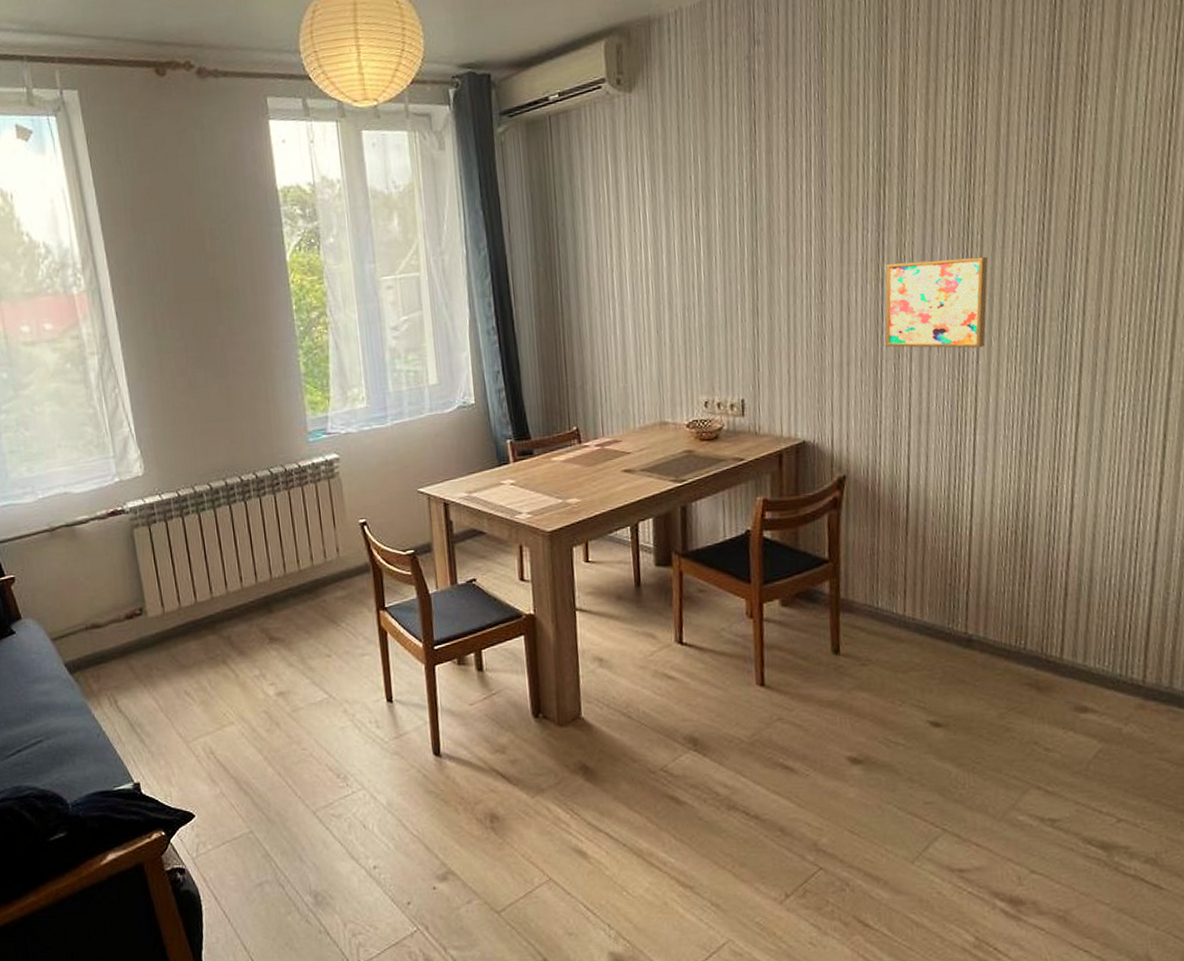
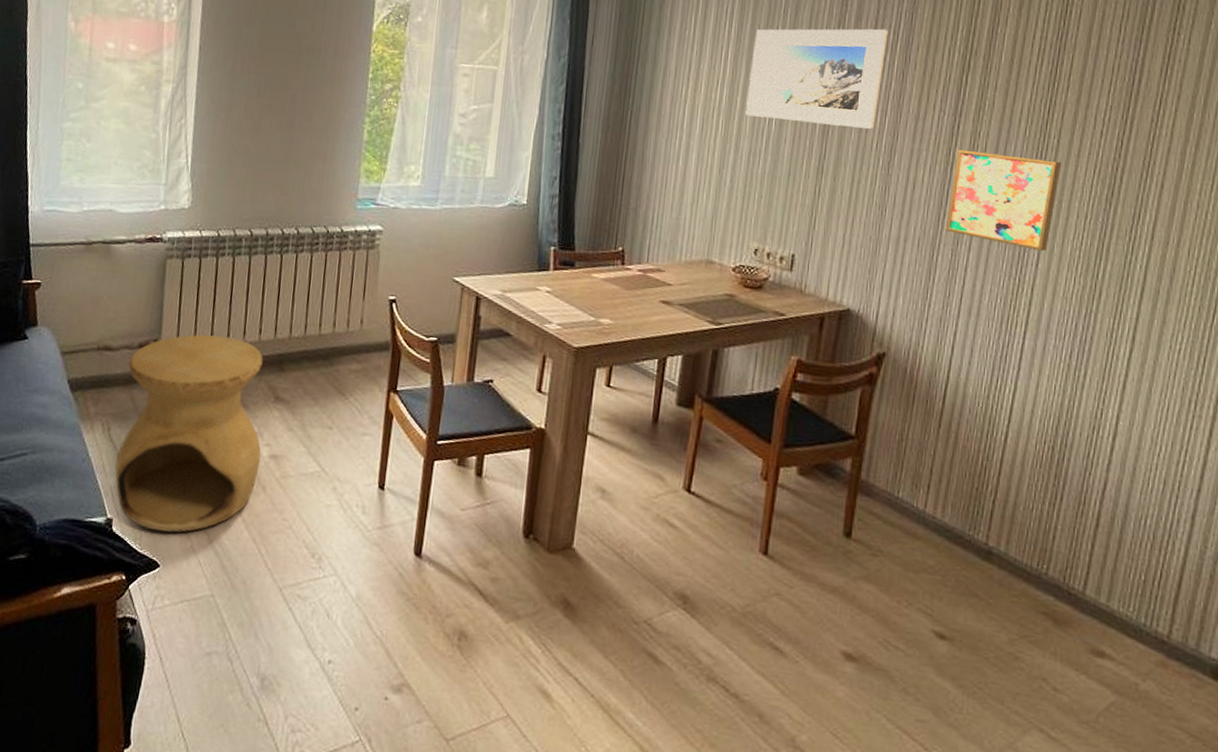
side table: none [120,591,270,785] -> present [114,334,263,533]
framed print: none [670,157,802,272] -> present [745,28,888,129]

